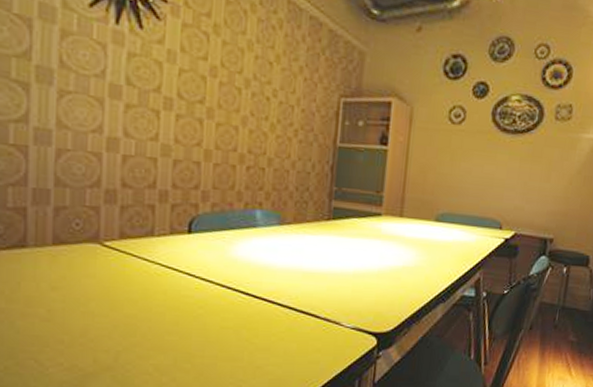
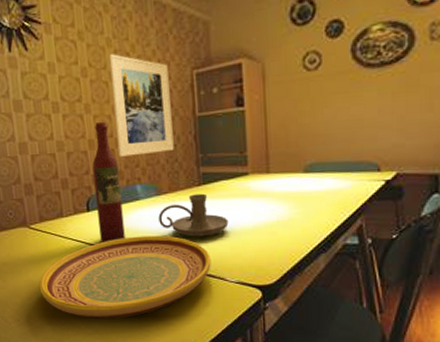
plate: none [102,268,329,365] -> present [39,235,211,319]
wine bottle: none [199,132,238,274] -> present [92,122,125,244]
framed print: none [240,59,314,179] -> present [108,54,174,157]
candle holder: none [276,228,354,276] -> present [158,193,229,237]

